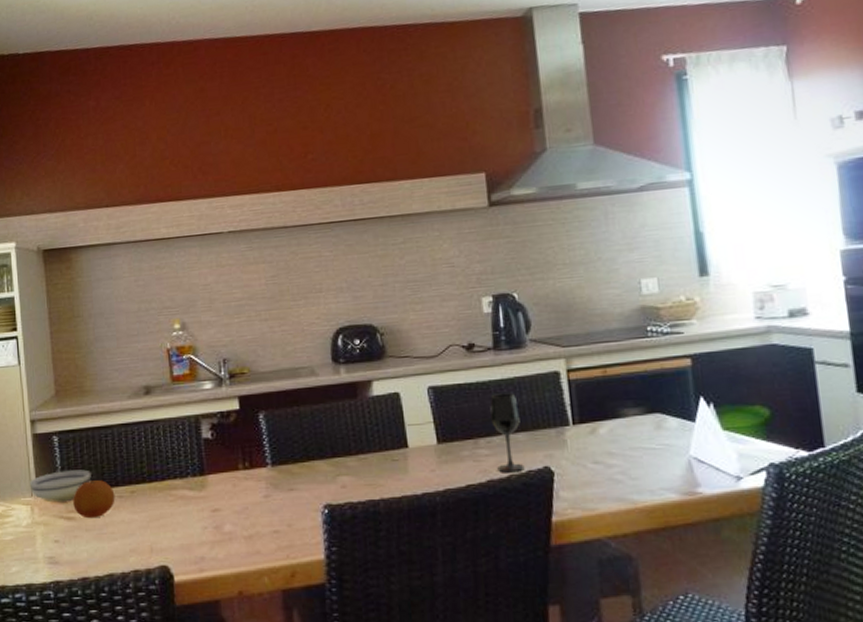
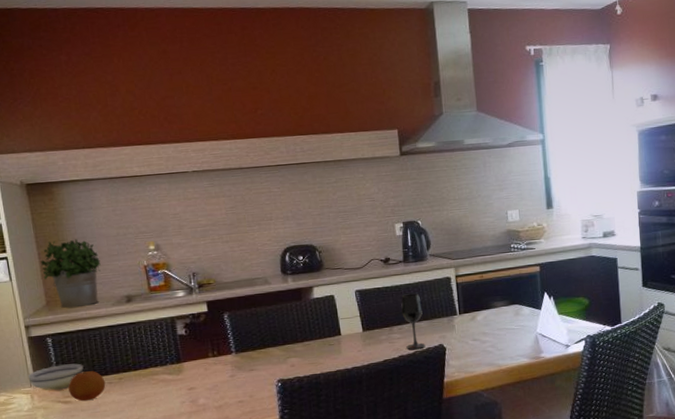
potted plant: none [53,315,118,400] -> present [41,239,101,309]

